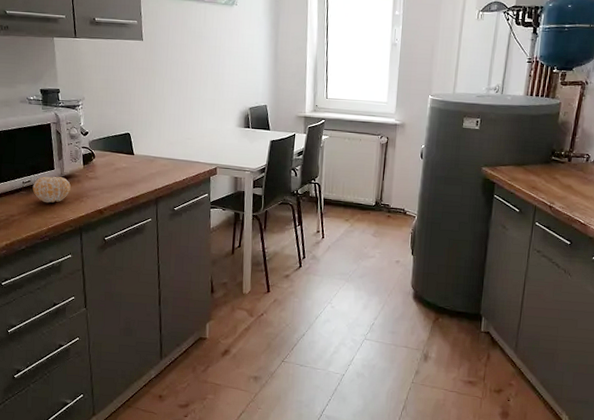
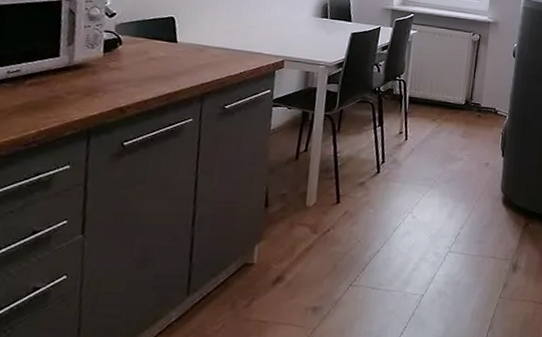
fruit: present [32,176,71,203] -> none [21,64,82,99]

